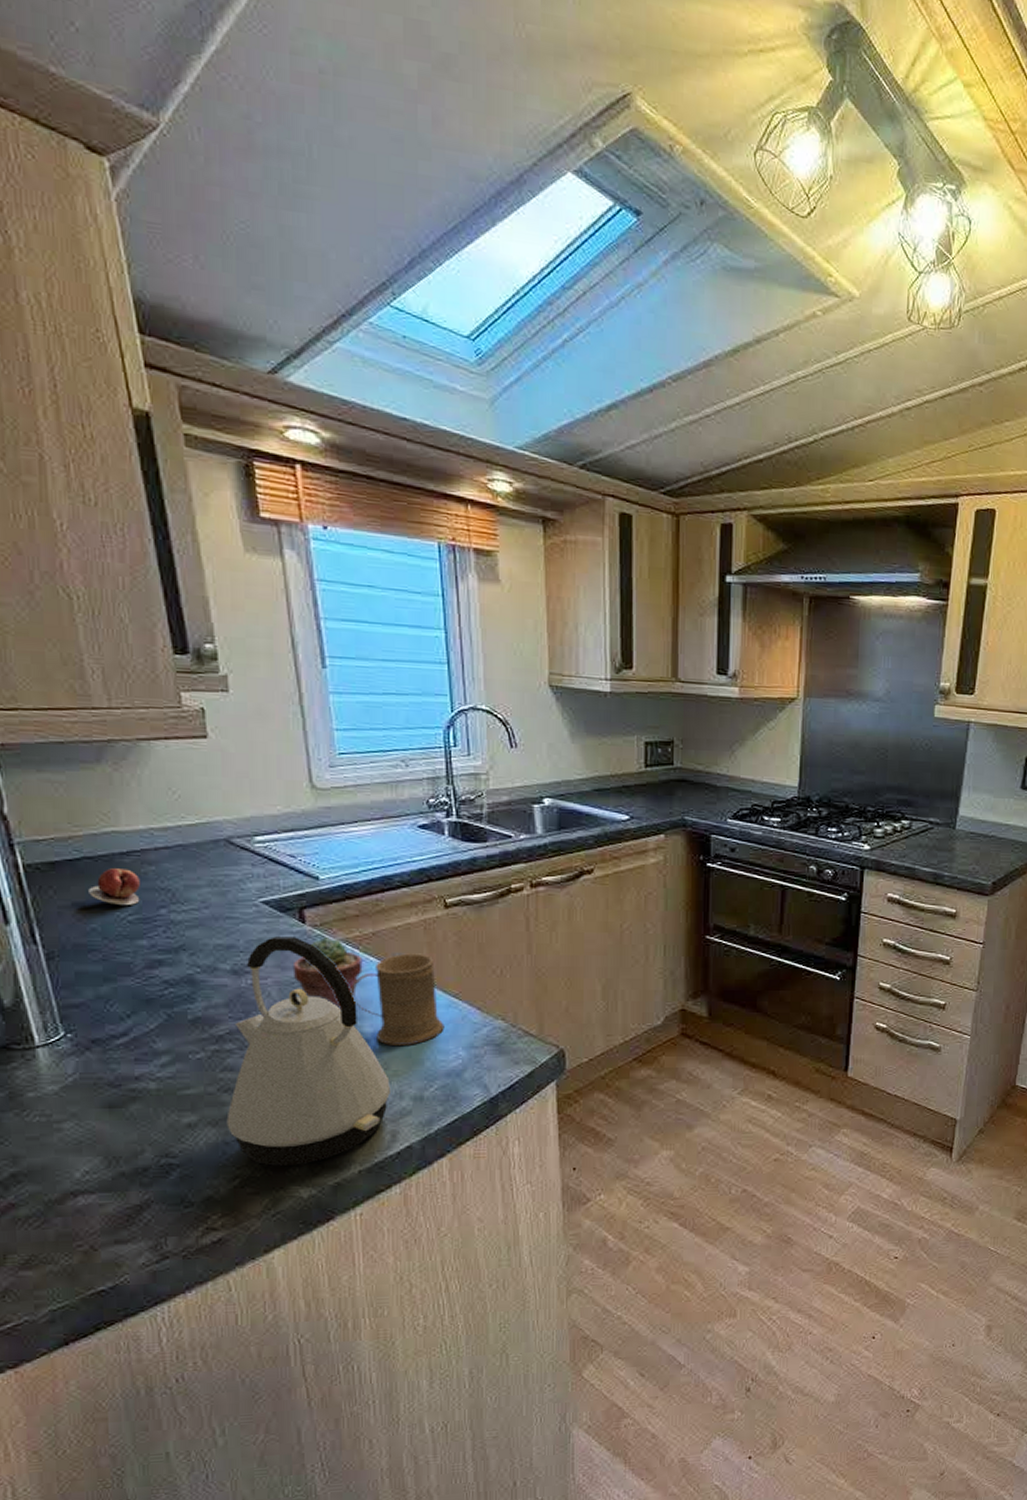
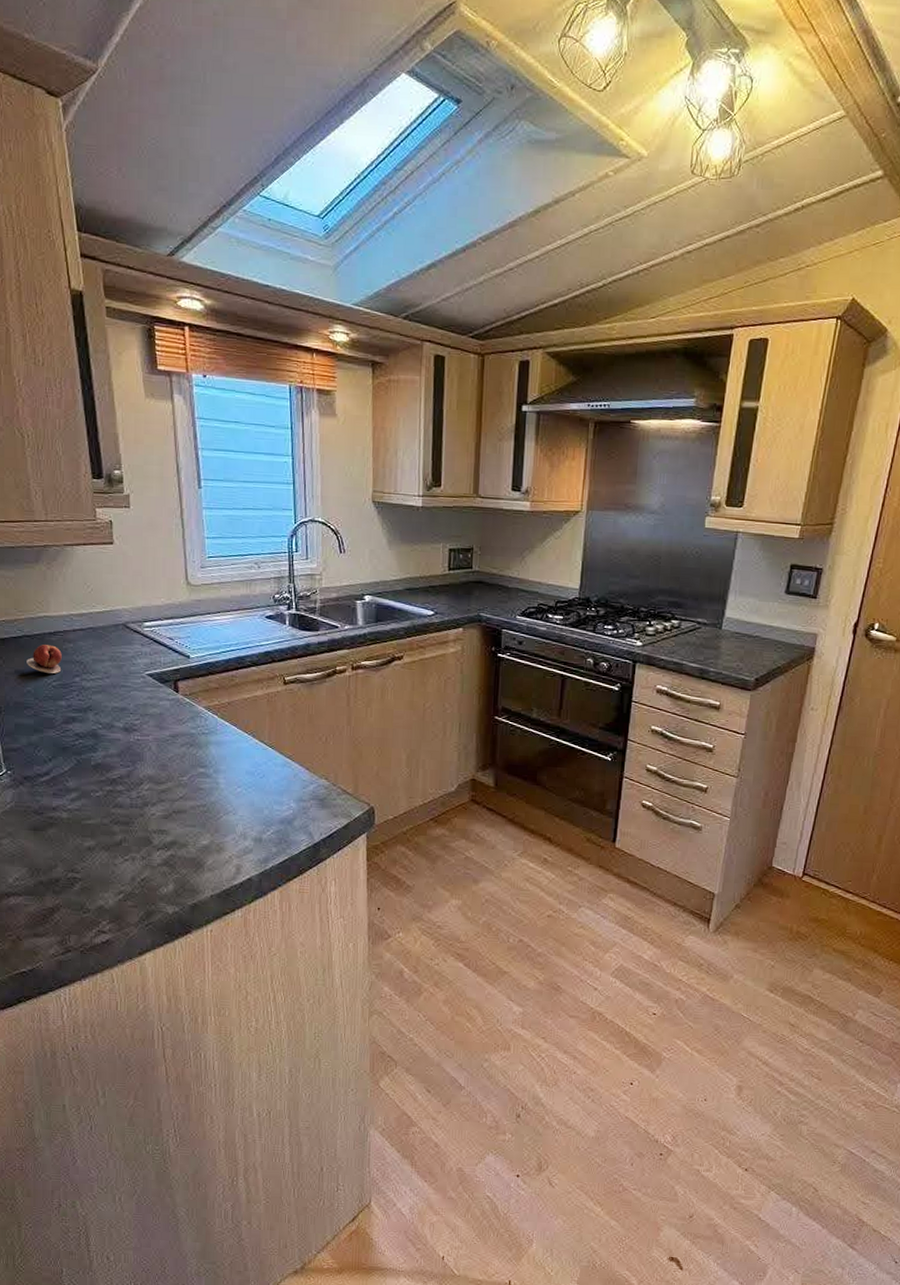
kettle: present [226,937,392,1166] -> none [116,702,238,887]
potted succulent: present [292,937,363,1010] -> none [168,705,220,764]
mug: present [350,953,444,1045] -> none [210,720,280,796]

